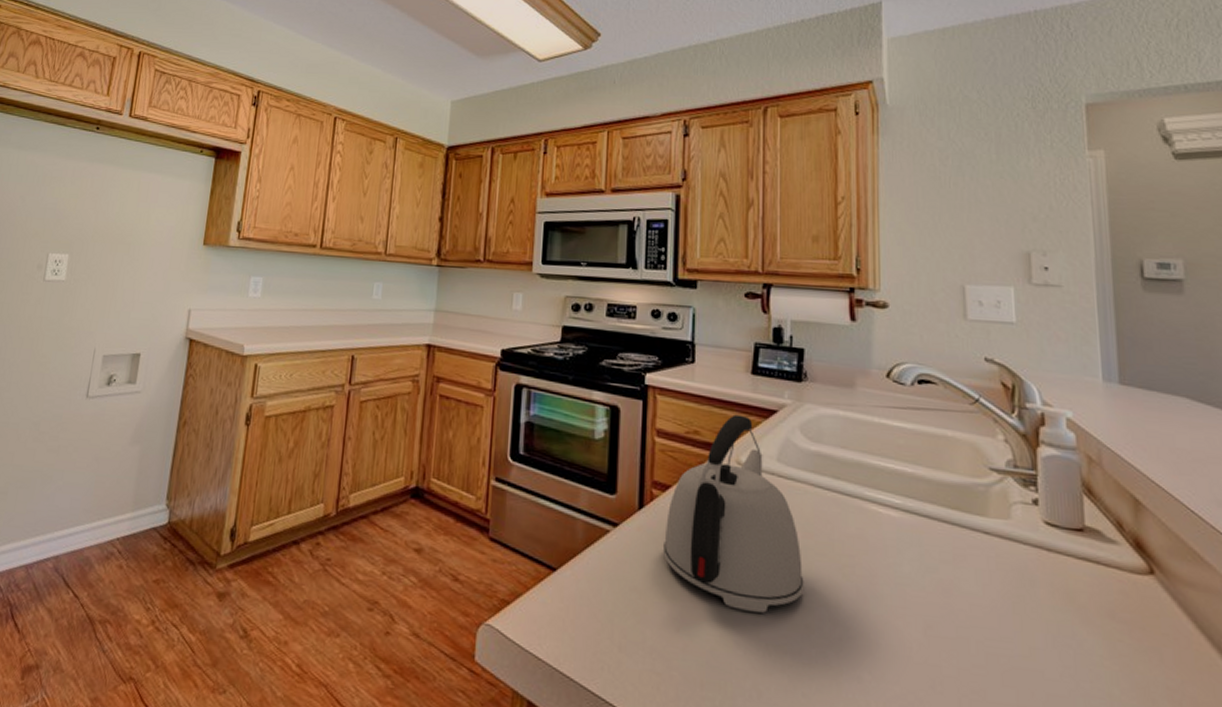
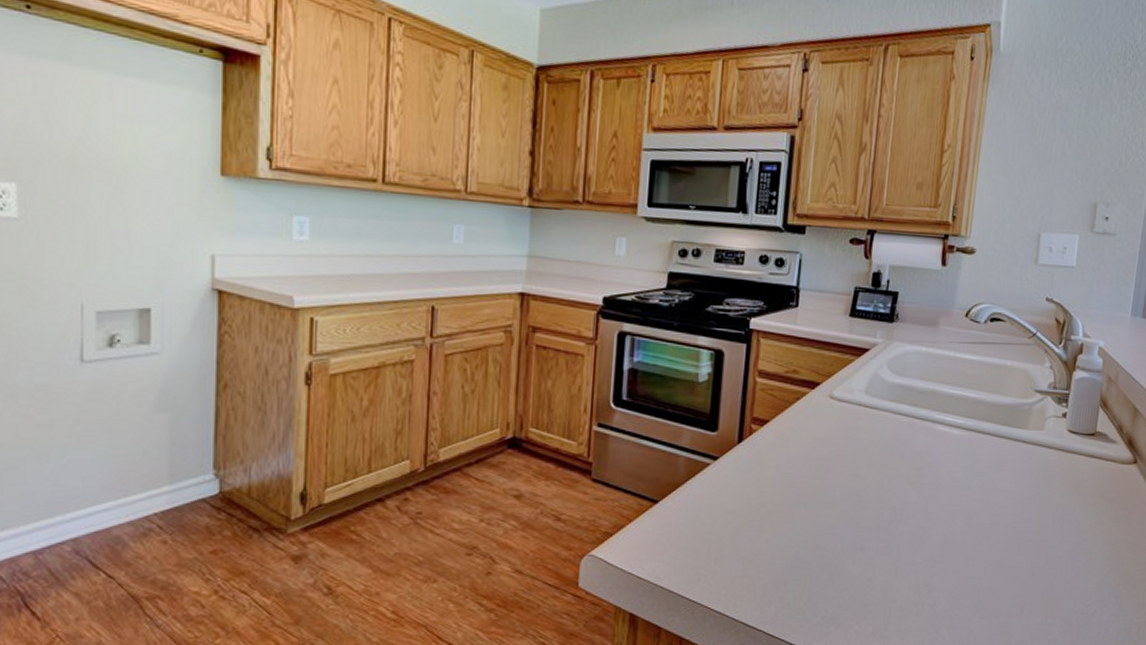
kettle: present [663,414,804,613] -> none [759,354,878,520]

